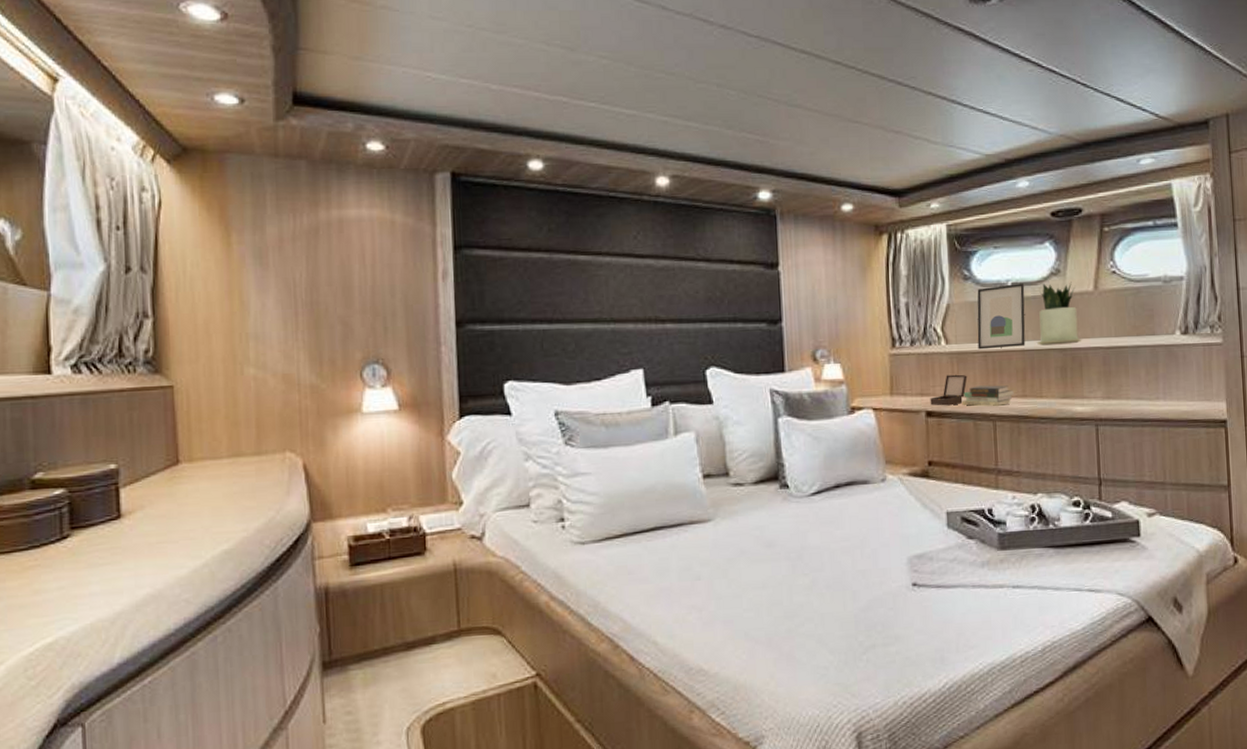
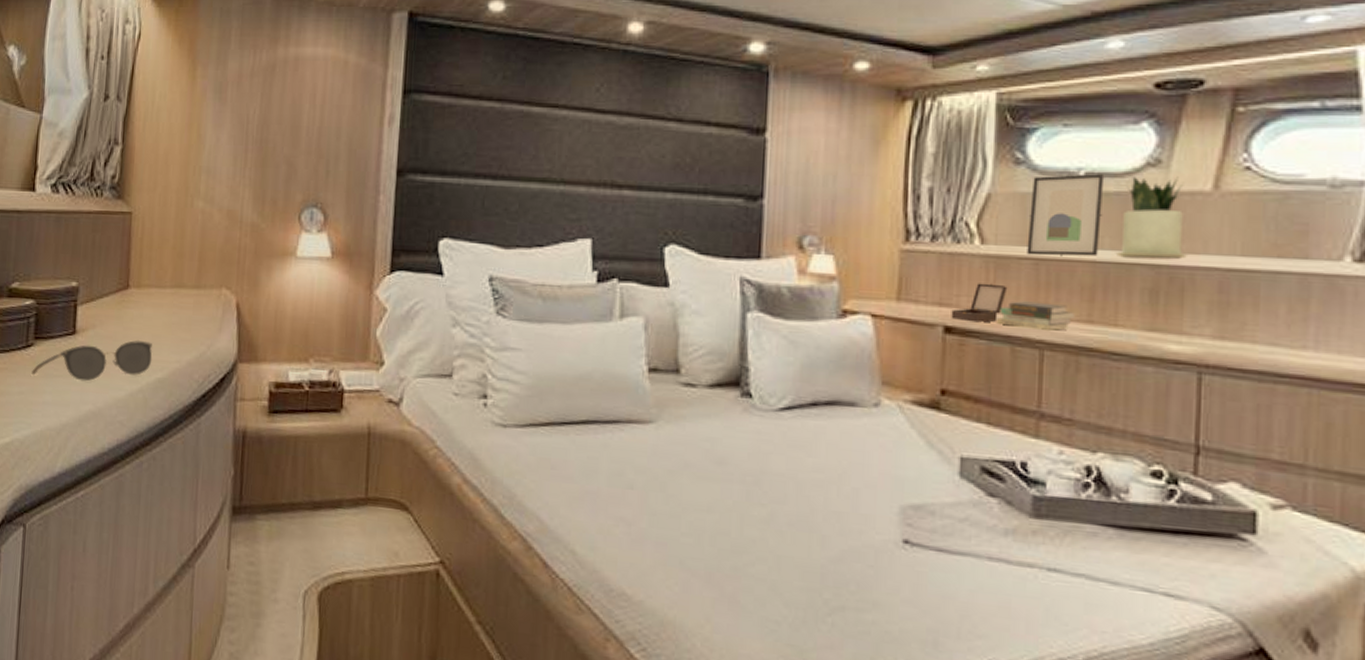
sunglasses: none [71,514,215,568] -> present [31,339,153,382]

